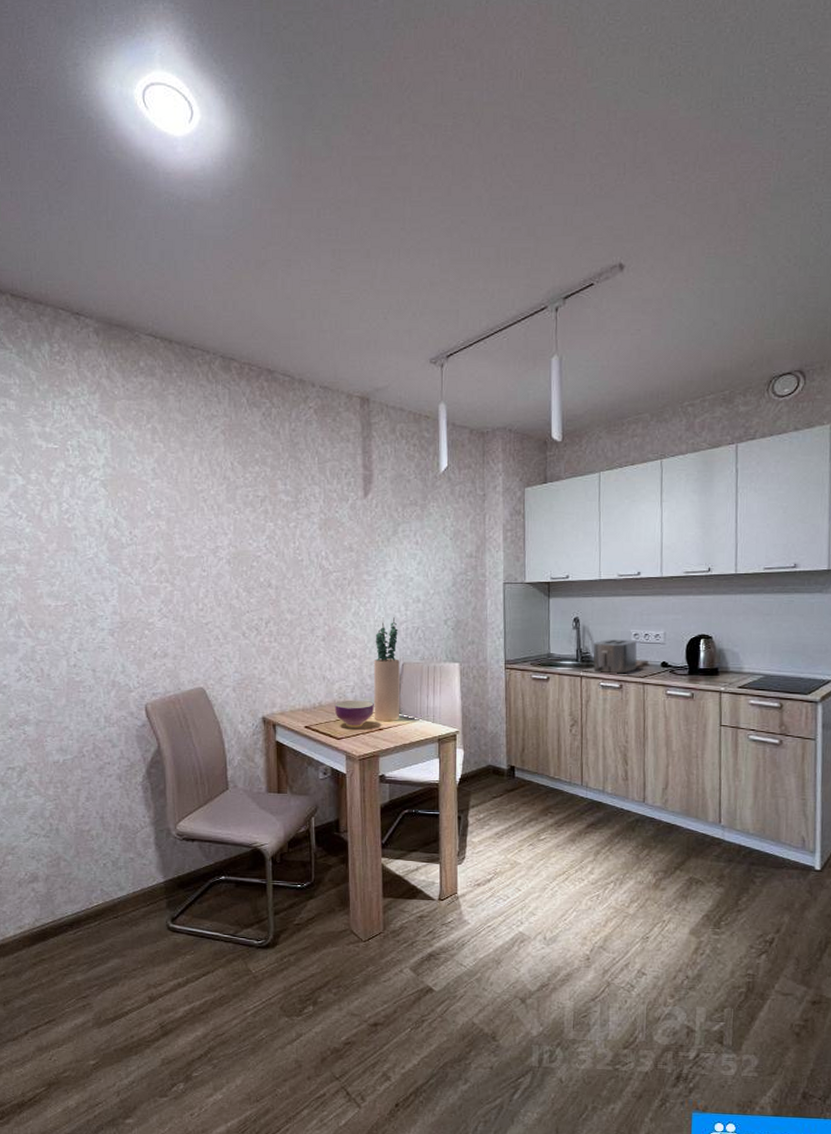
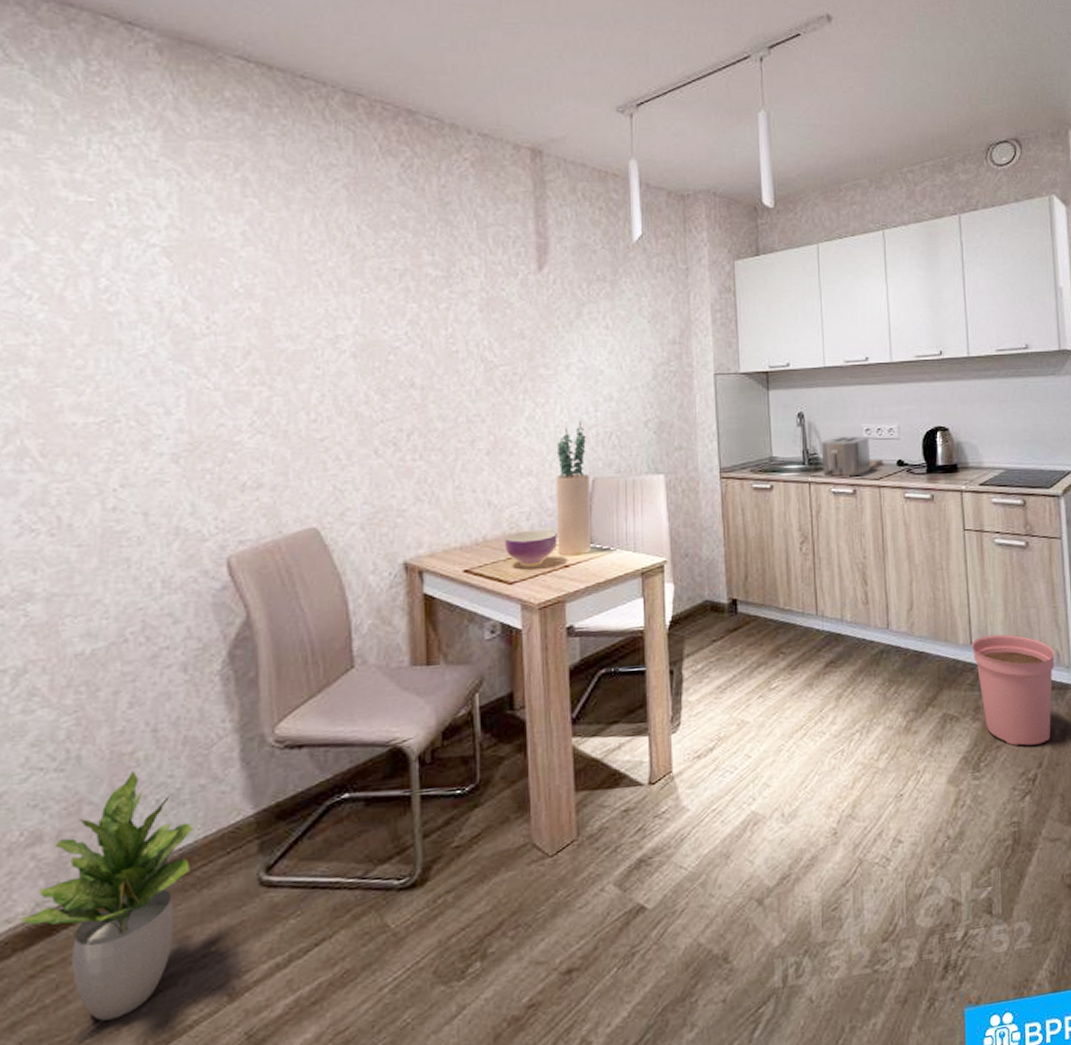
potted plant: none [26,842,127,1000] -> present [19,770,194,1021]
plant pot: none [720,816,801,914] -> present [971,634,1055,746]

